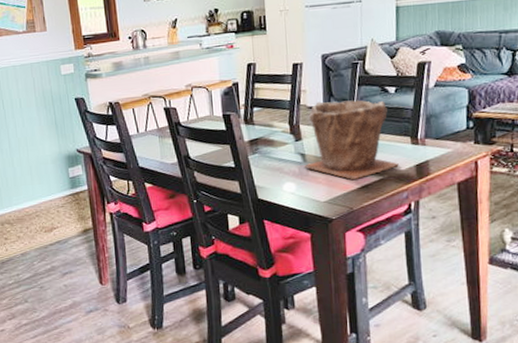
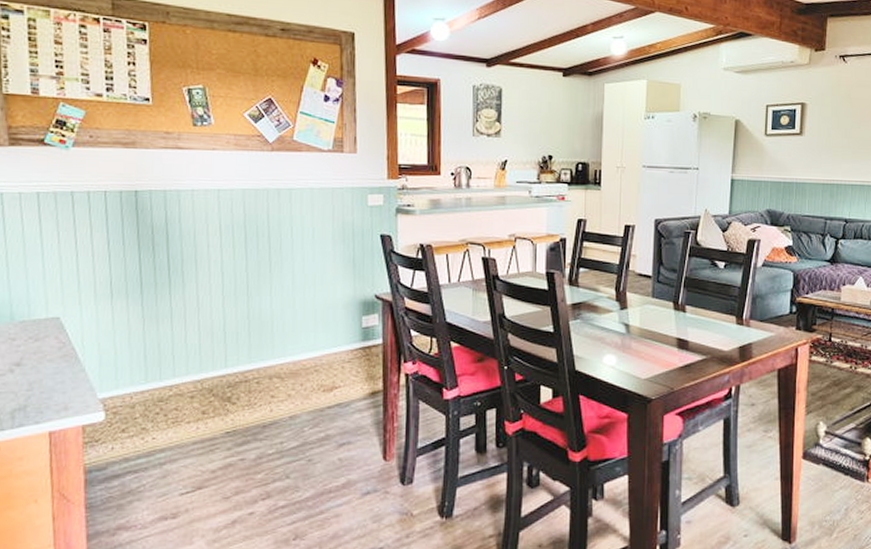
plant pot: present [304,100,399,180] -> none [627,269,723,357]

